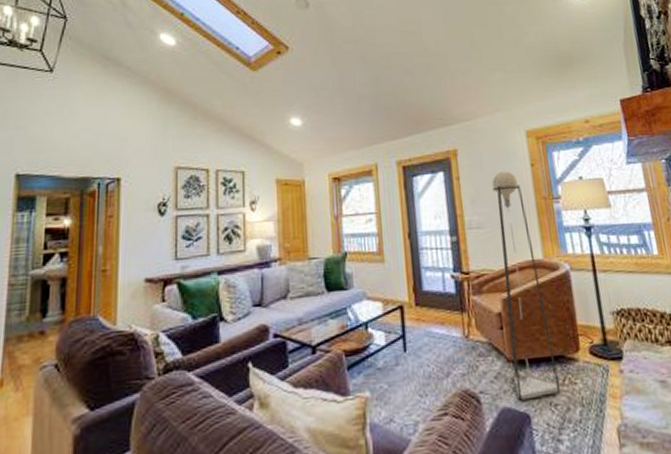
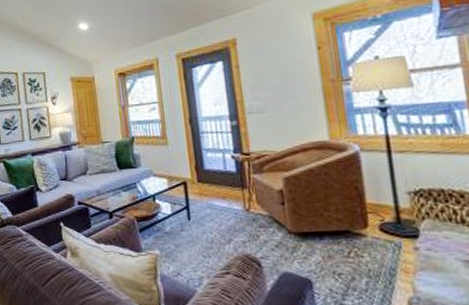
floor lamp: present [464,171,561,401] -> none [245,55,346,268]

